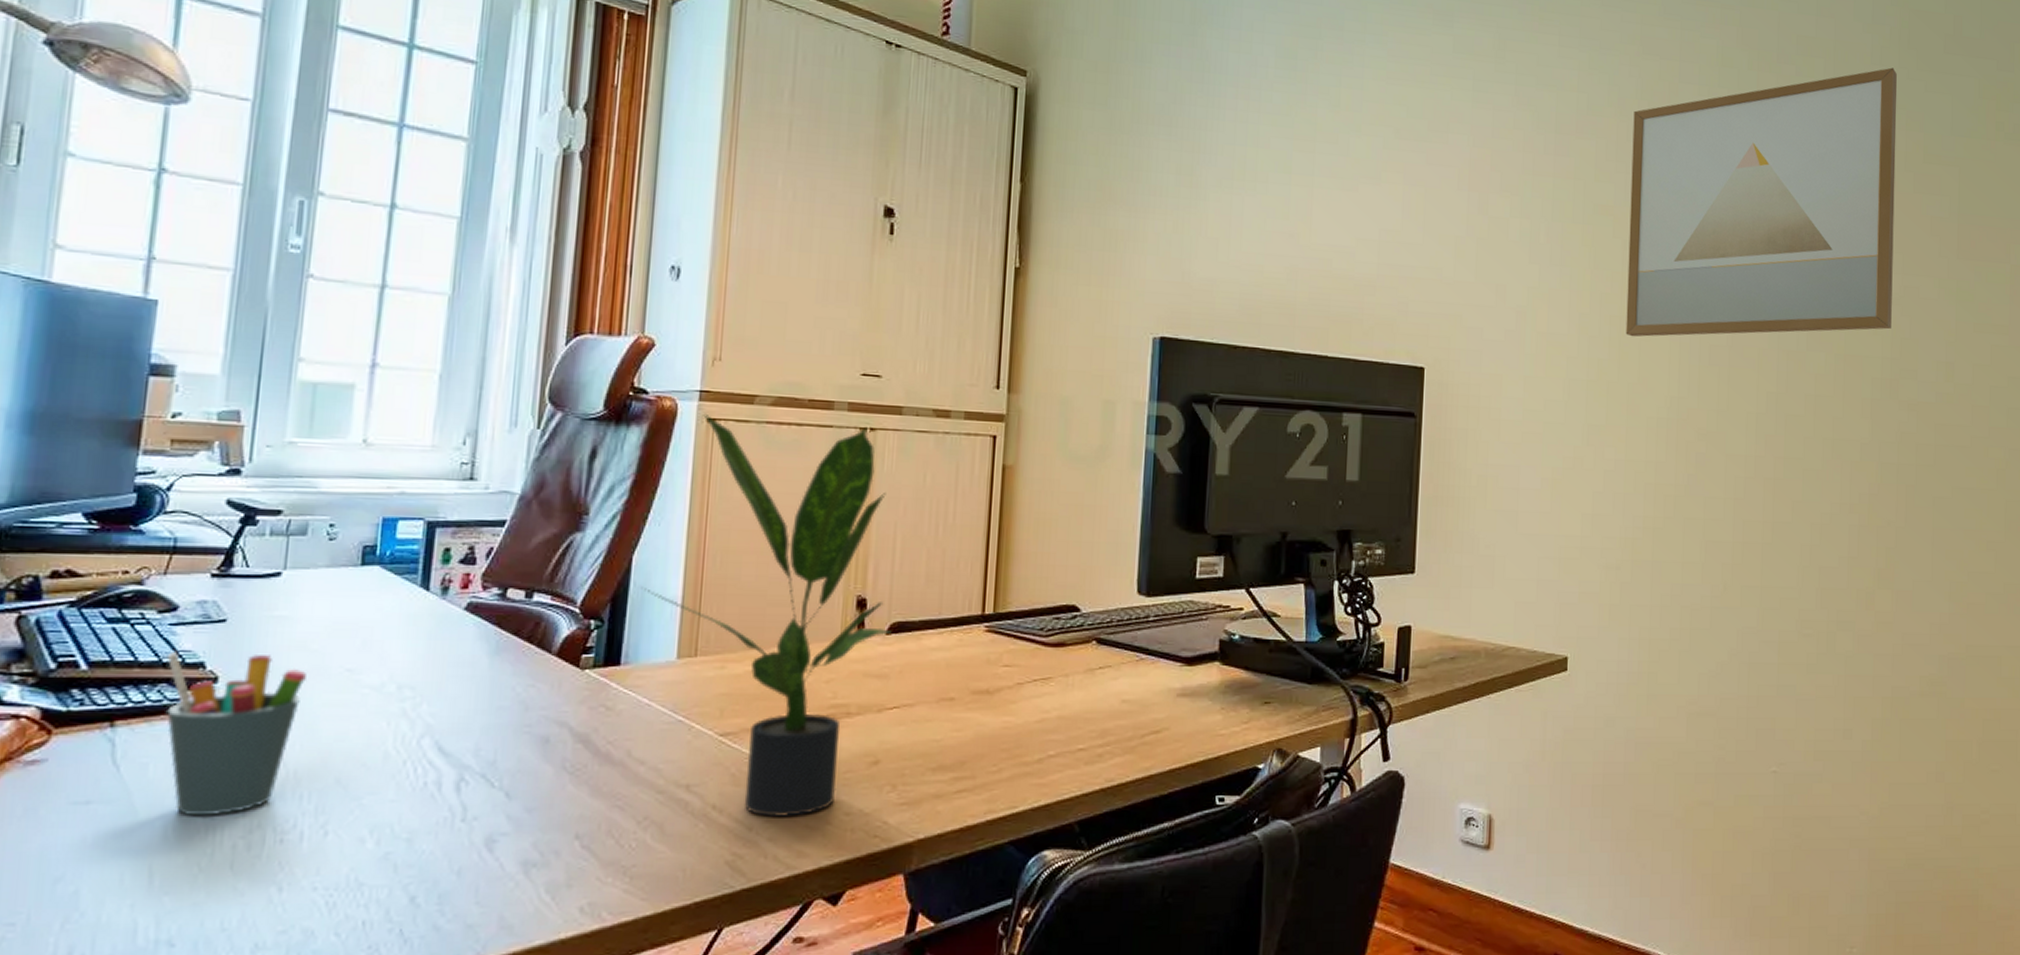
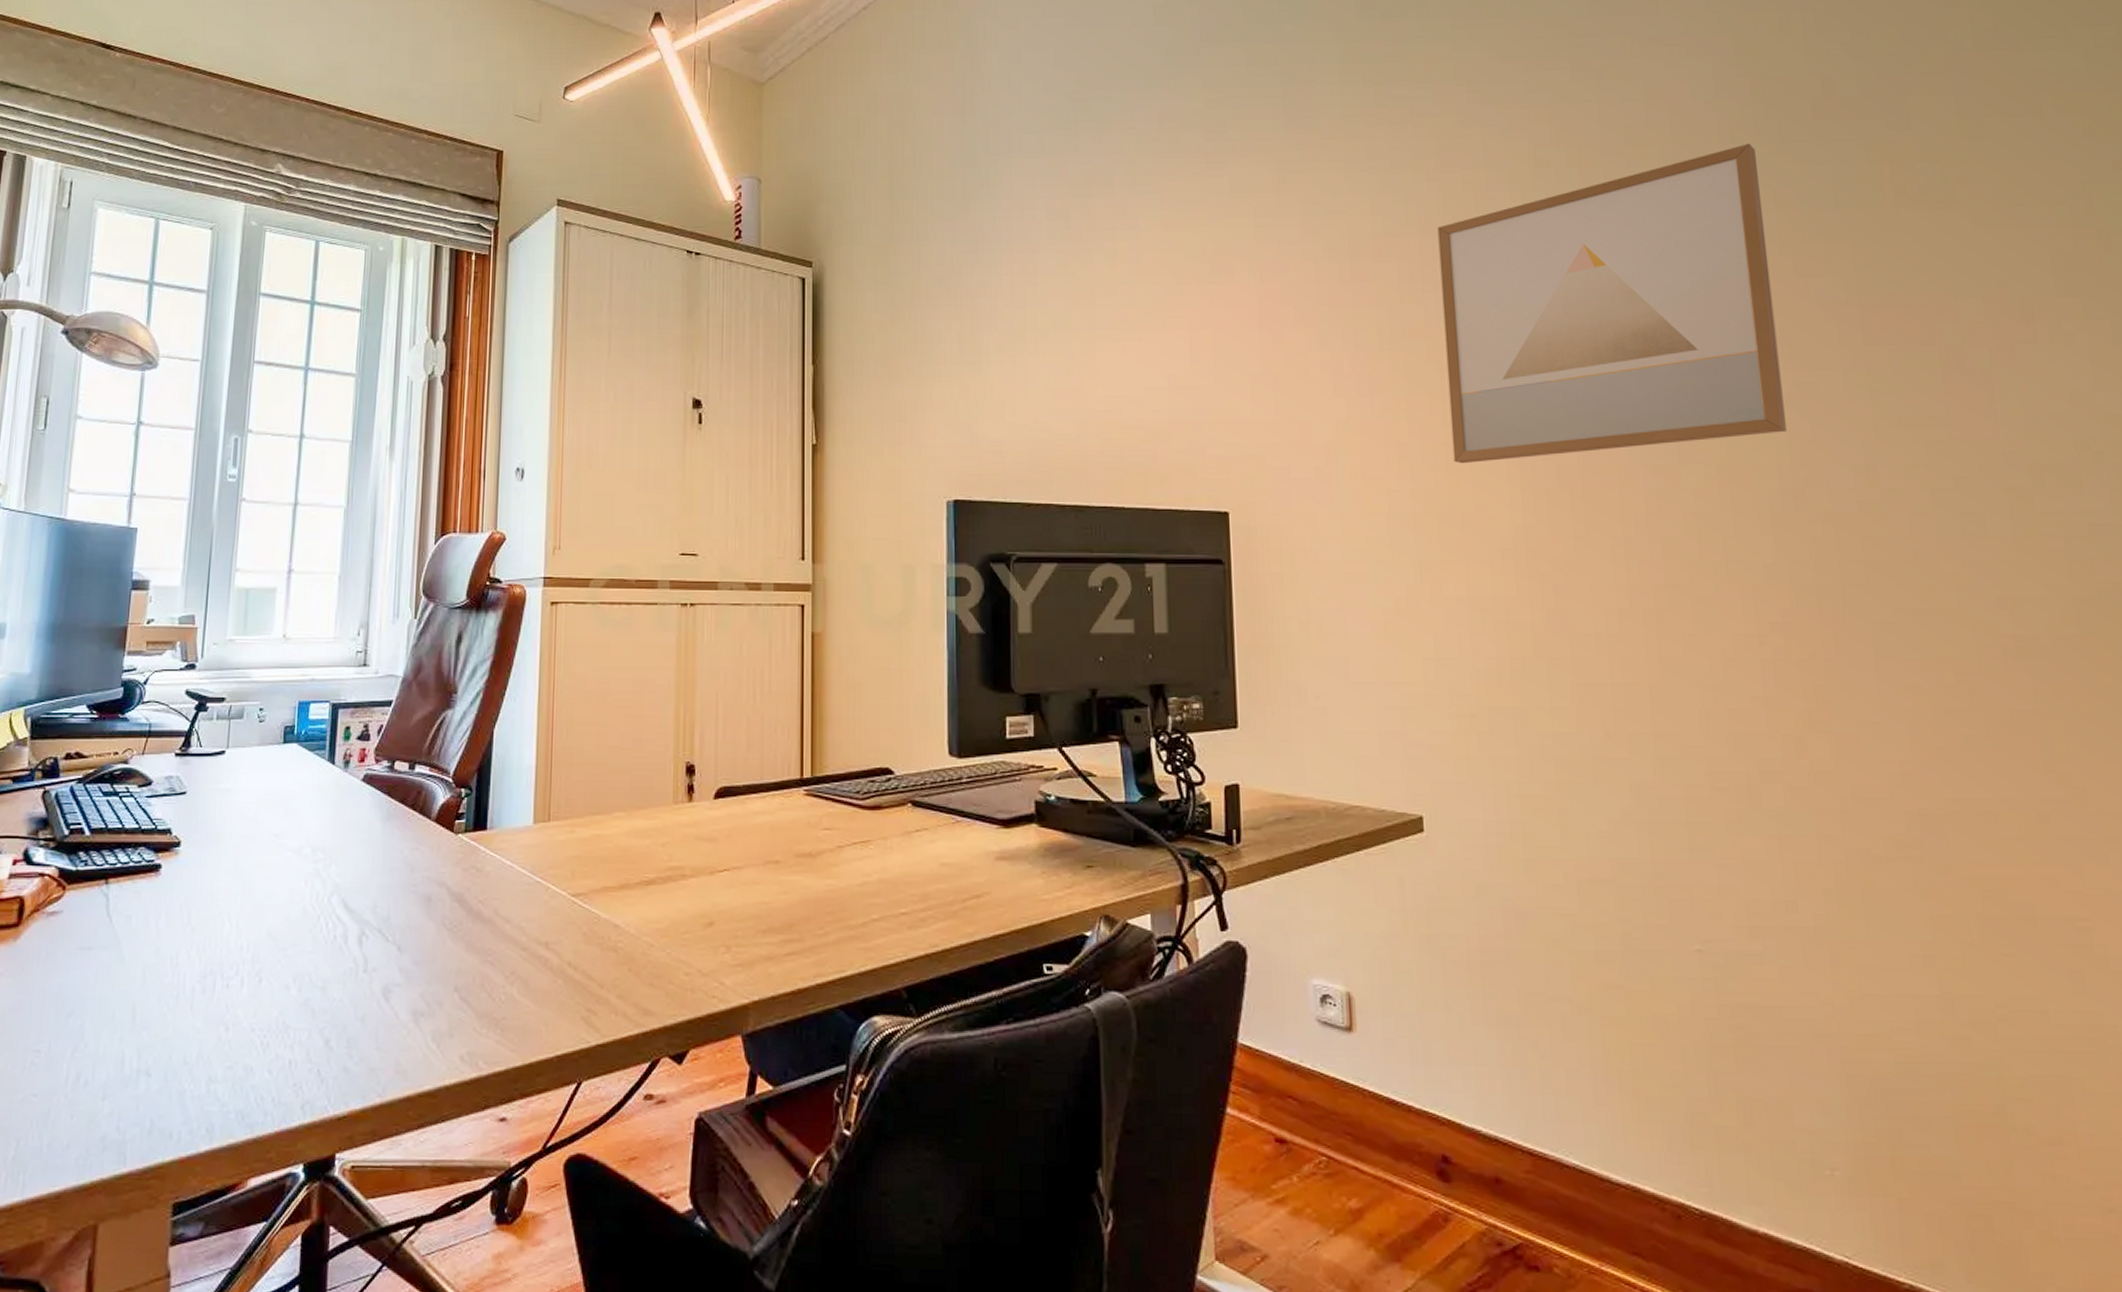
pen holder: present [166,652,306,815] -> none [144,820,244,961]
potted plant: present [641,413,892,817] -> none [501,597,719,975]

